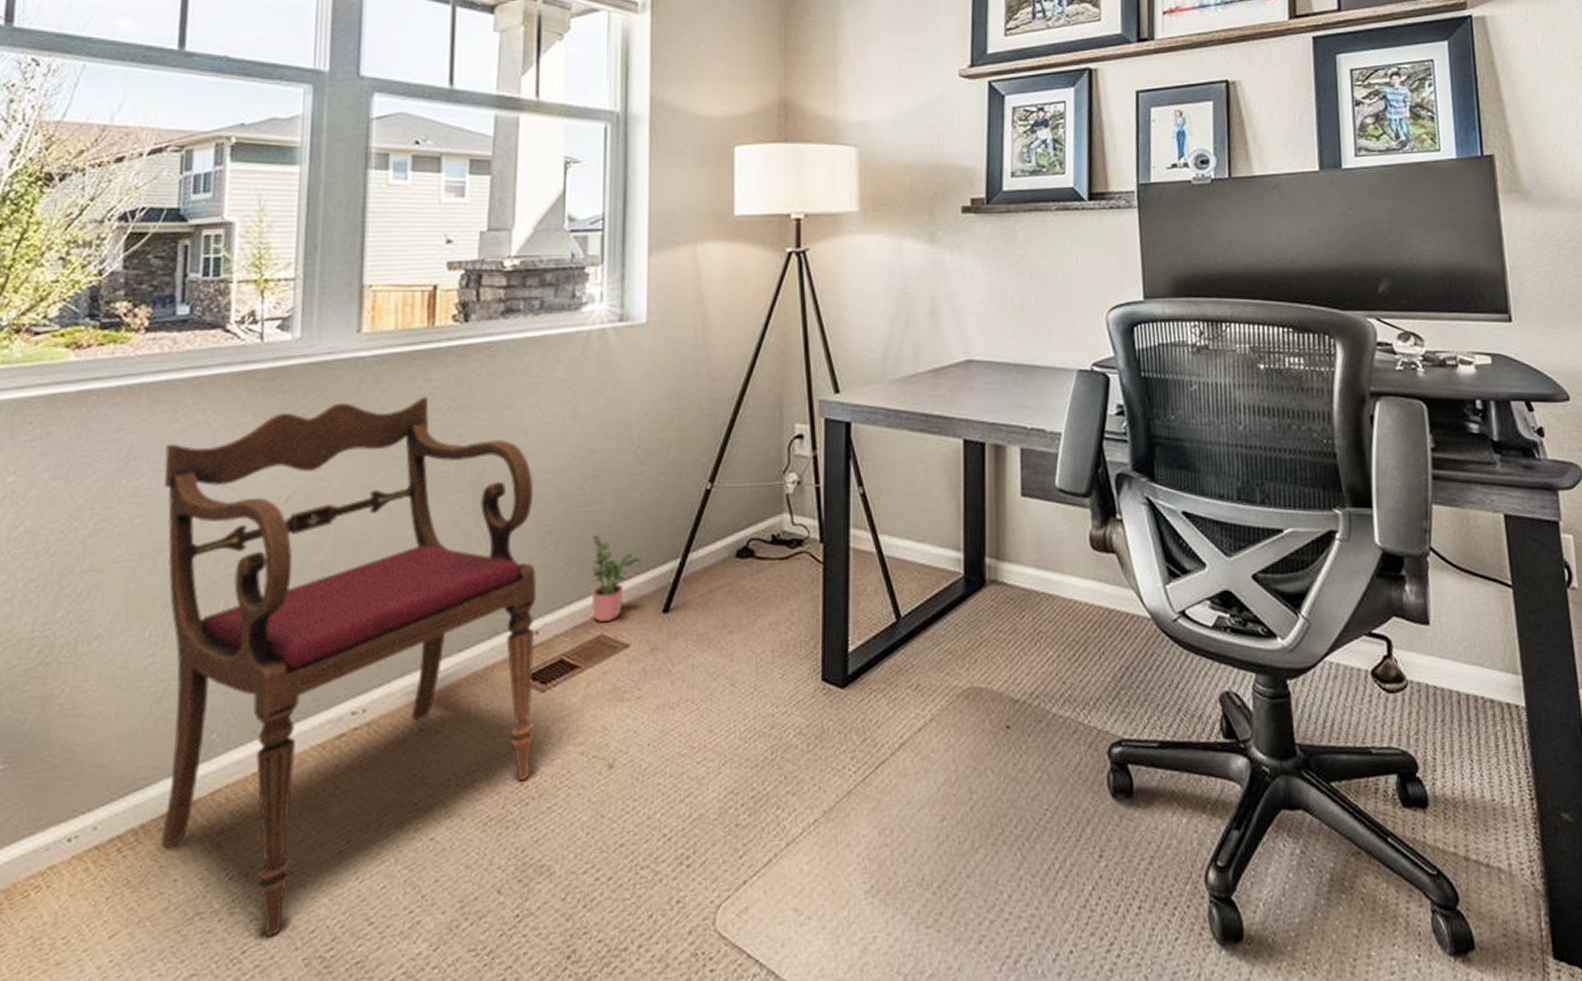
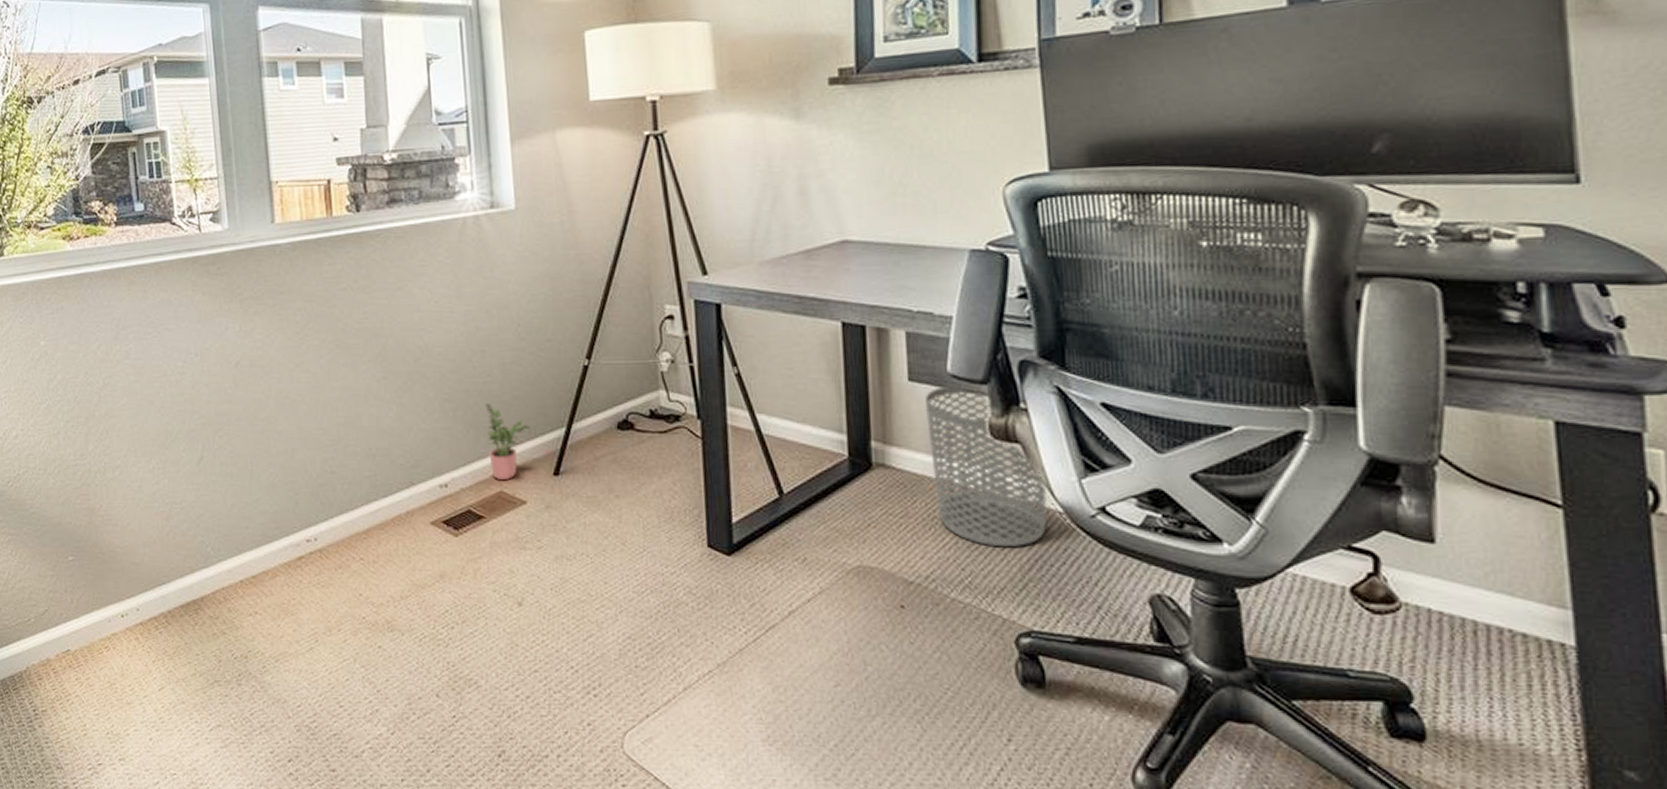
armchair: present [160,397,537,937] -> none [143,279,454,705]
waste bin: none [1035,499,1137,658] -> present [925,385,1048,548]

